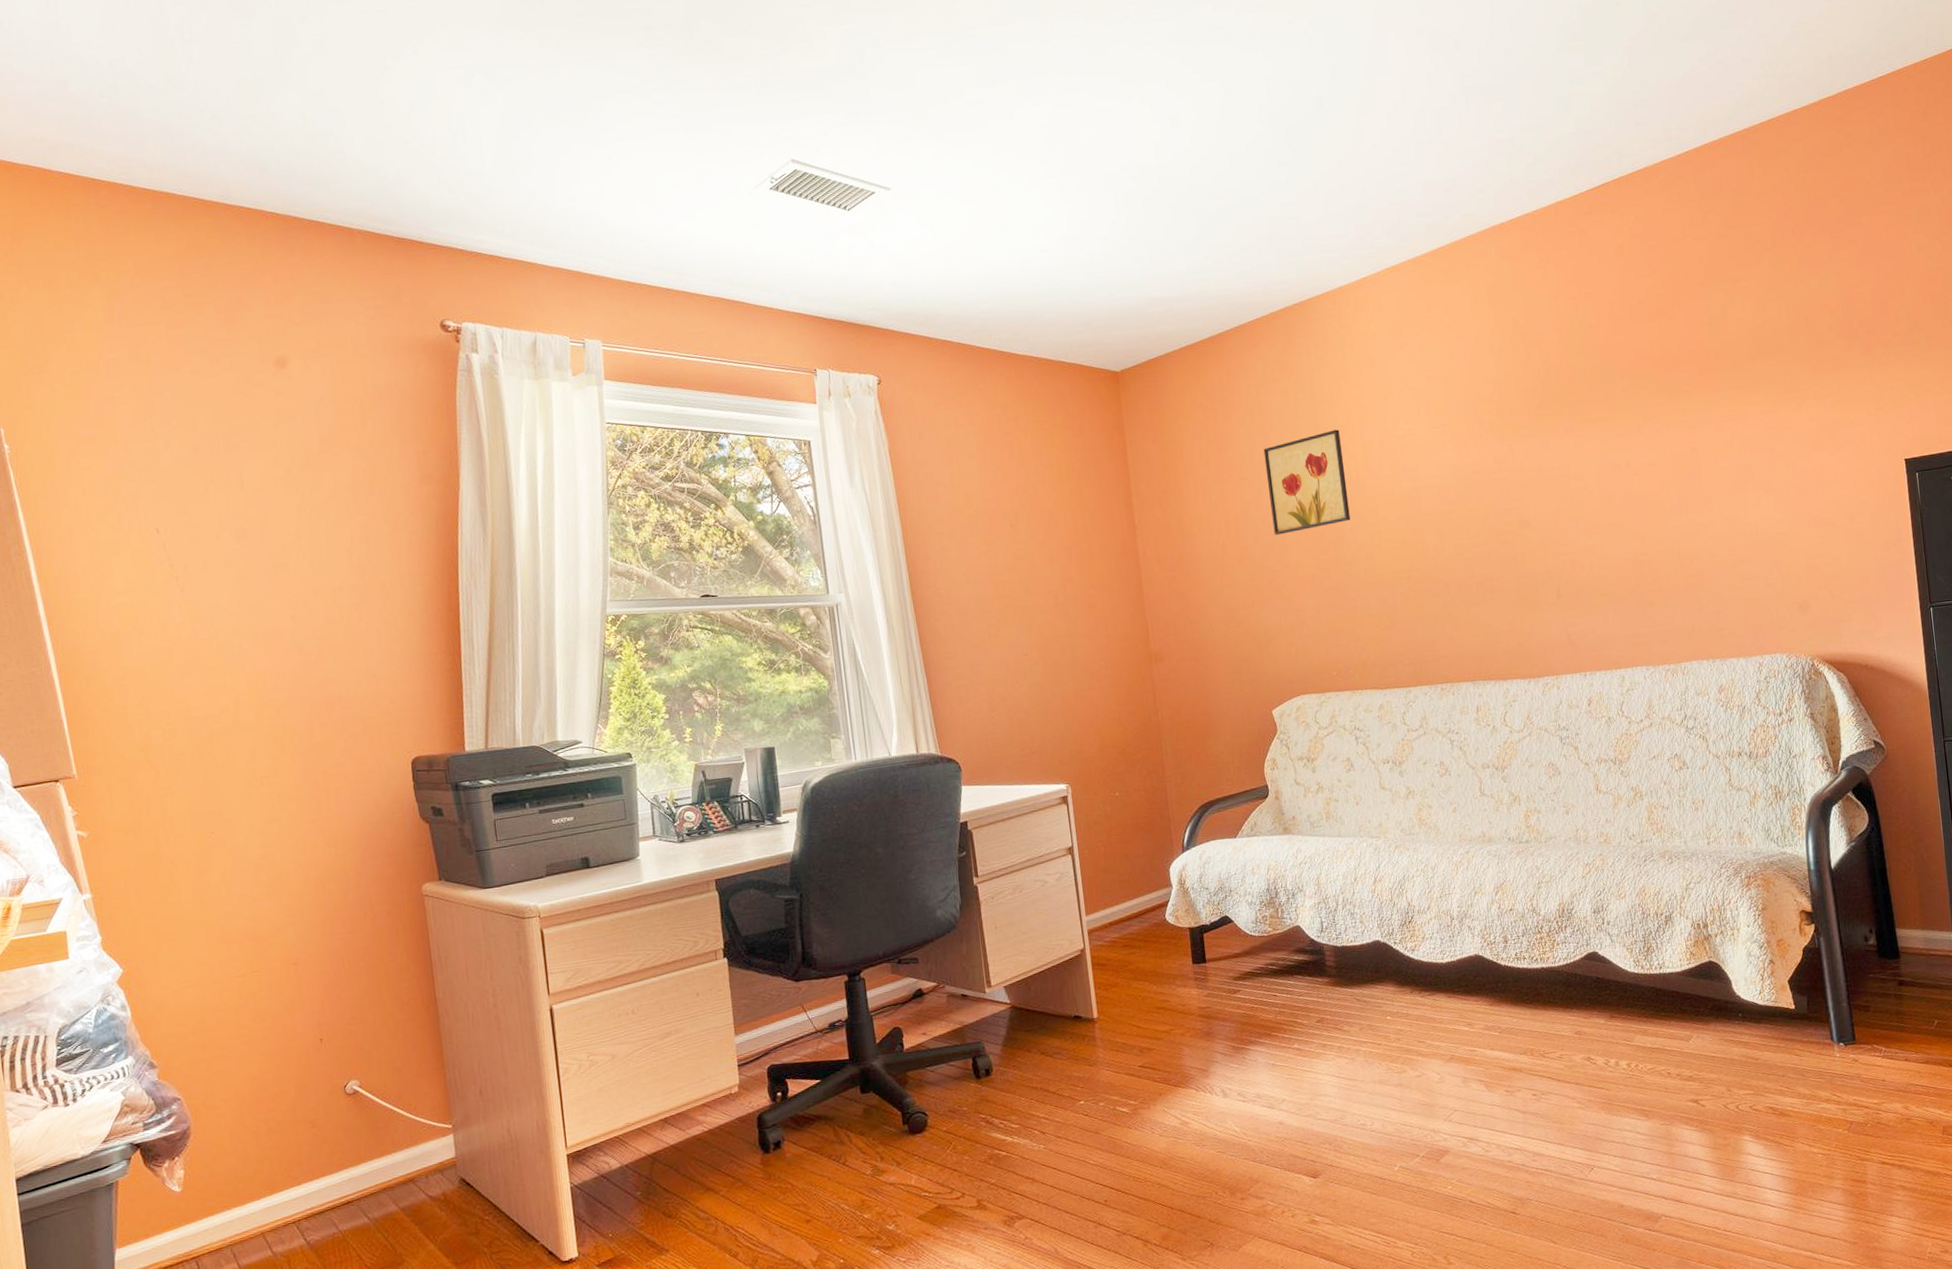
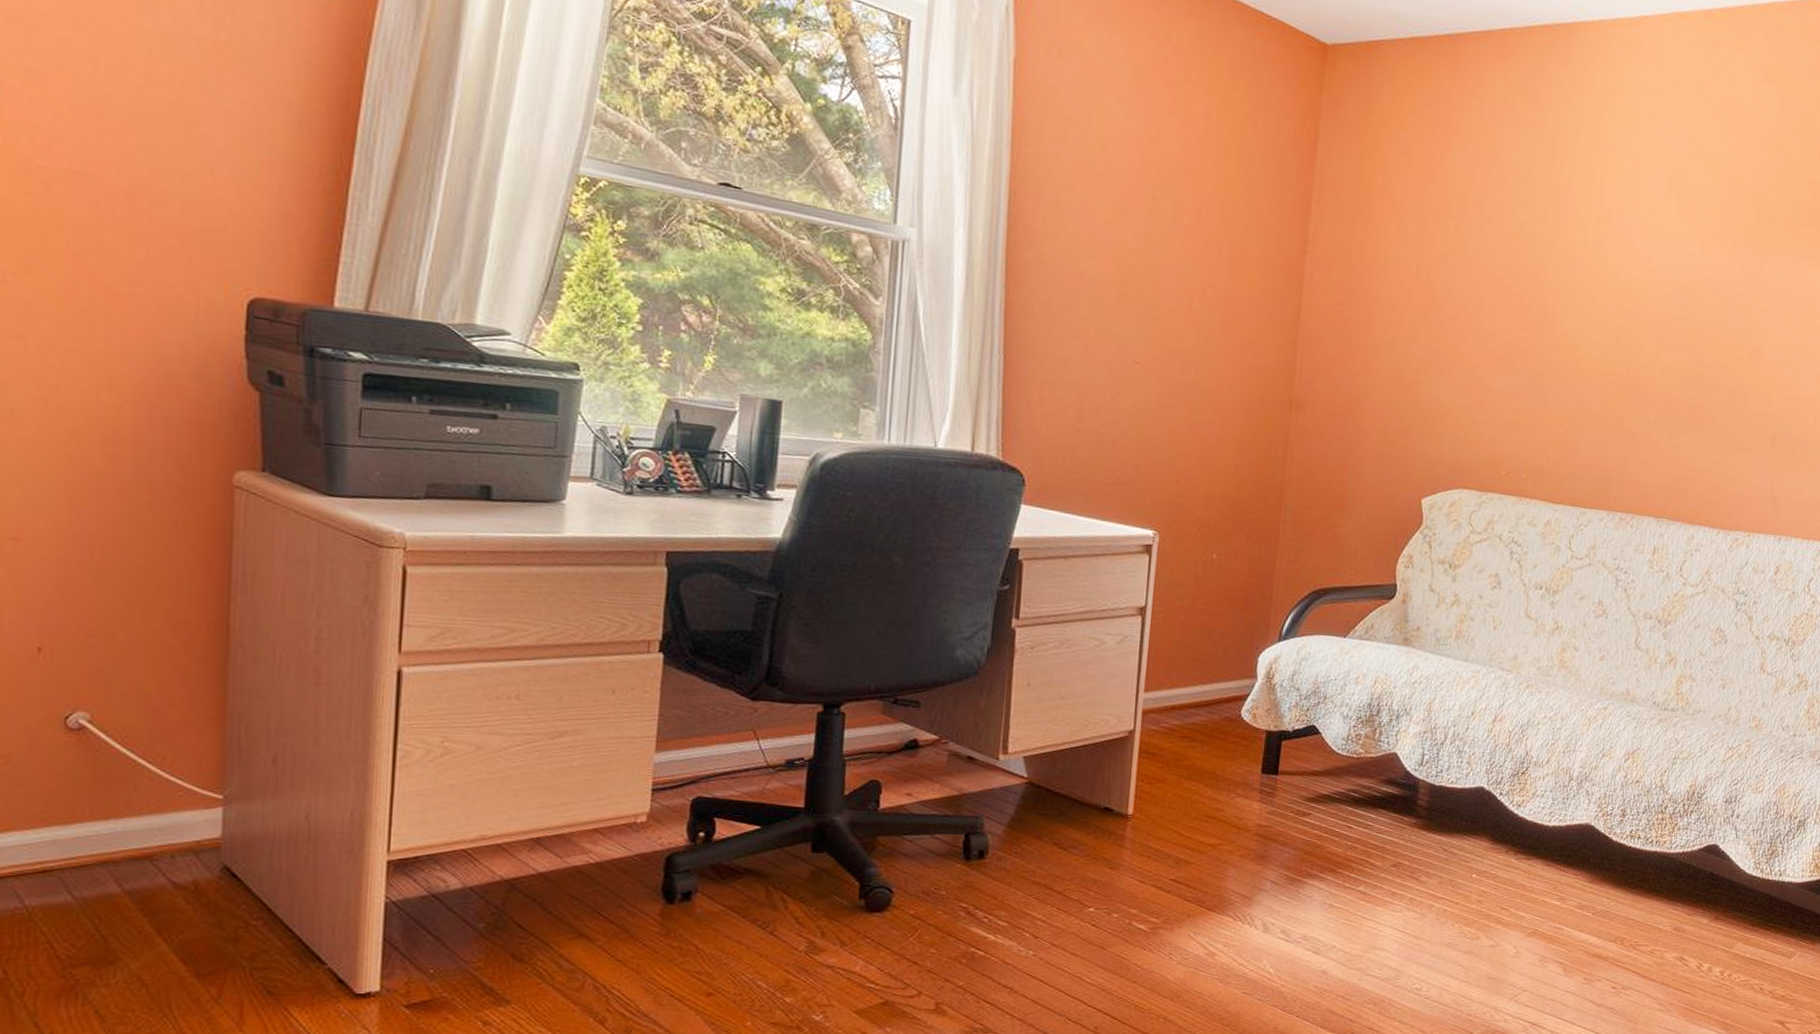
wall art: present [1263,429,1351,535] -> none [1471,186,1575,299]

